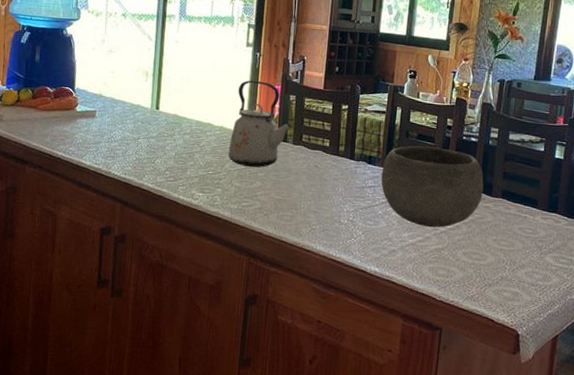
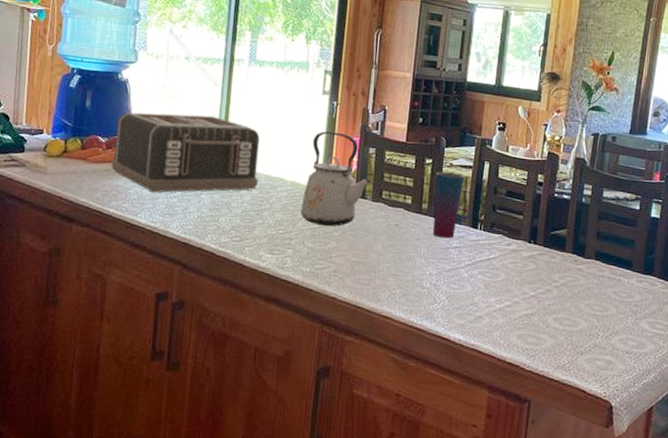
toaster: none [58,64,190,138] -> present [111,112,260,193]
cup: none [349,117,378,179] -> present [432,171,464,239]
bowl: present [381,145,484,228] -> none [467,203,576,292]

